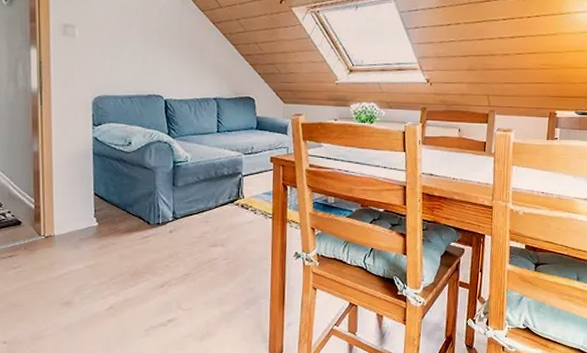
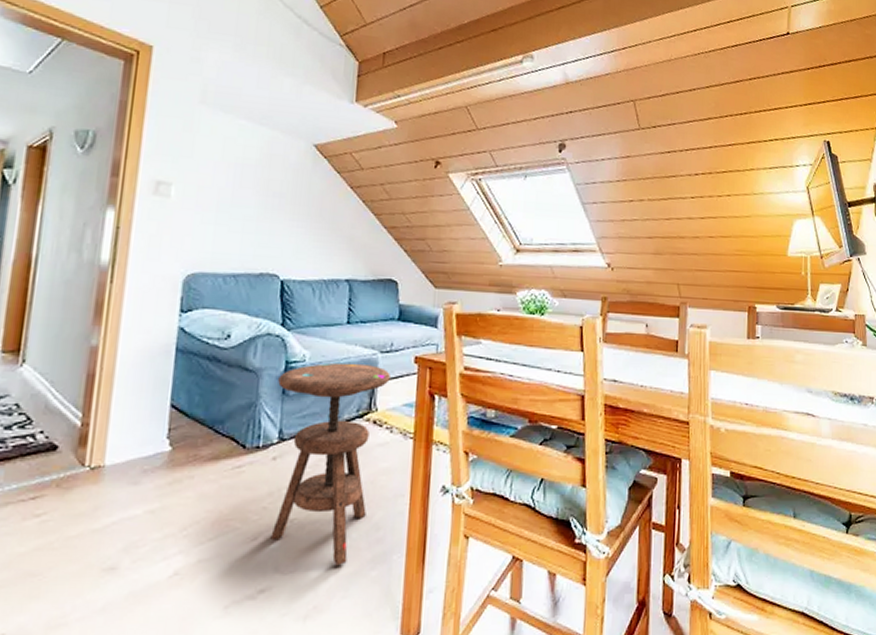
side table: none [169,162,252,305] -> present [270,363,390,565]

